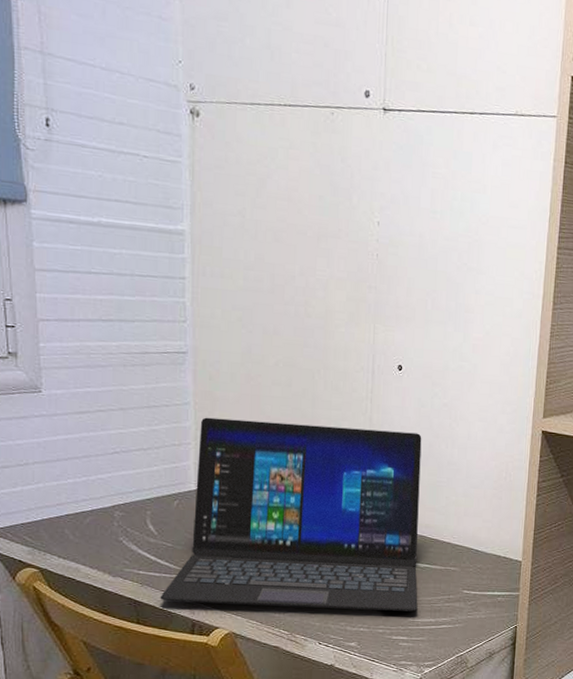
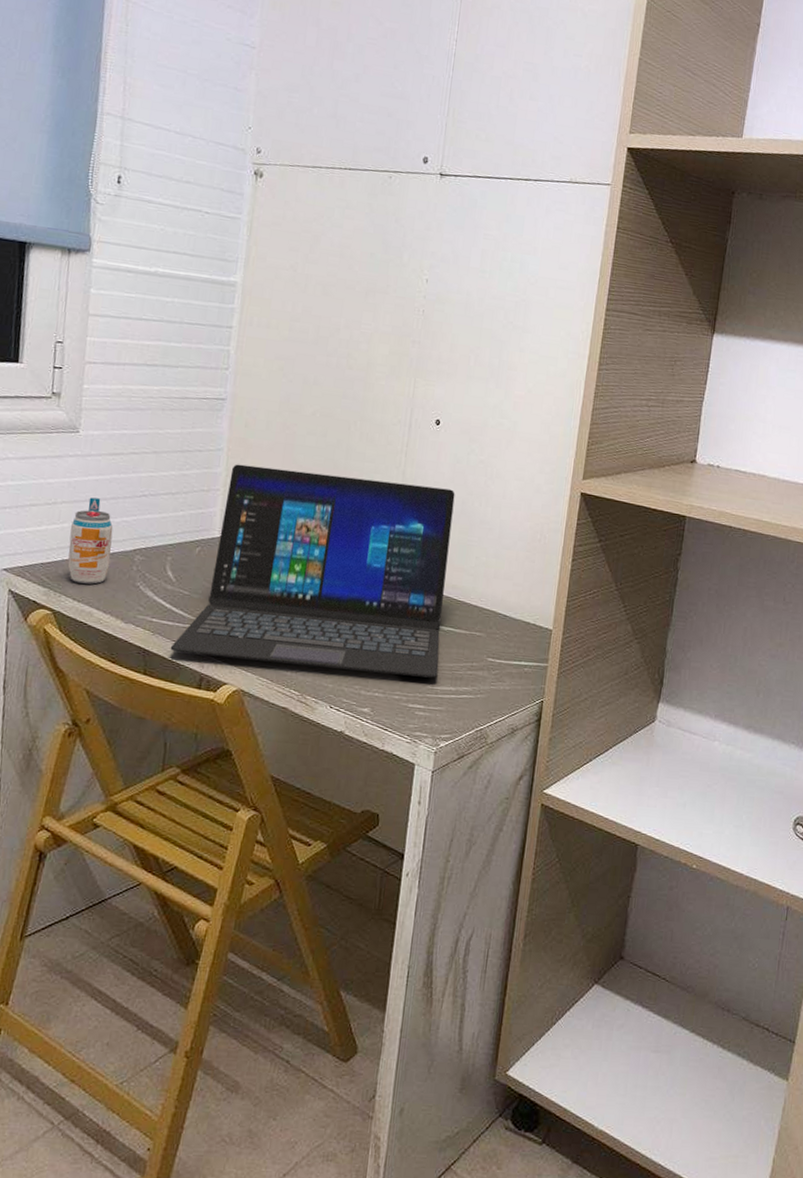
beverage can: none [45,457,90,541] -> present [67,497,114,584]

